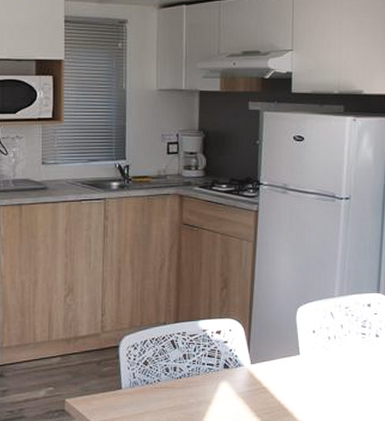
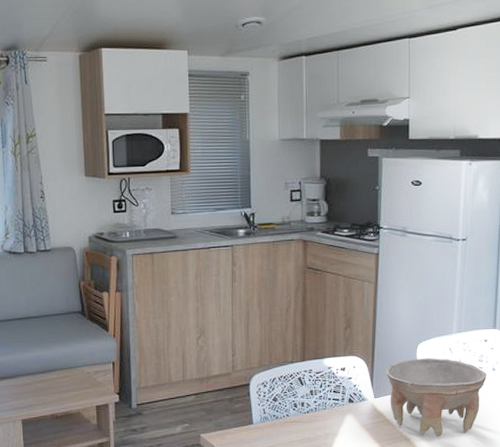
bowl: none [264,321,369,408] -> present [386,357,486,438]

